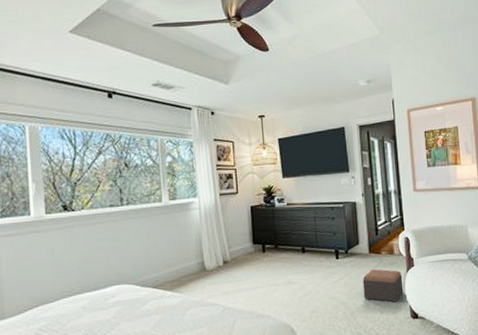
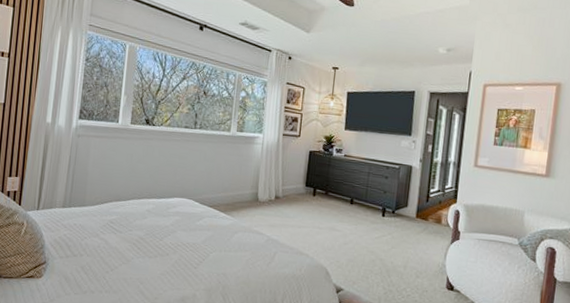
footstool: present [362,269,404,303] -> none [402,234,446,270]

